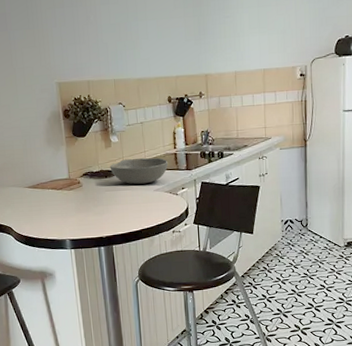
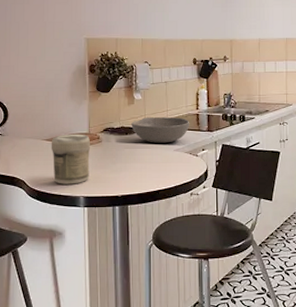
jar: none [33,179,74,229] -> present [51,134,91,185]

